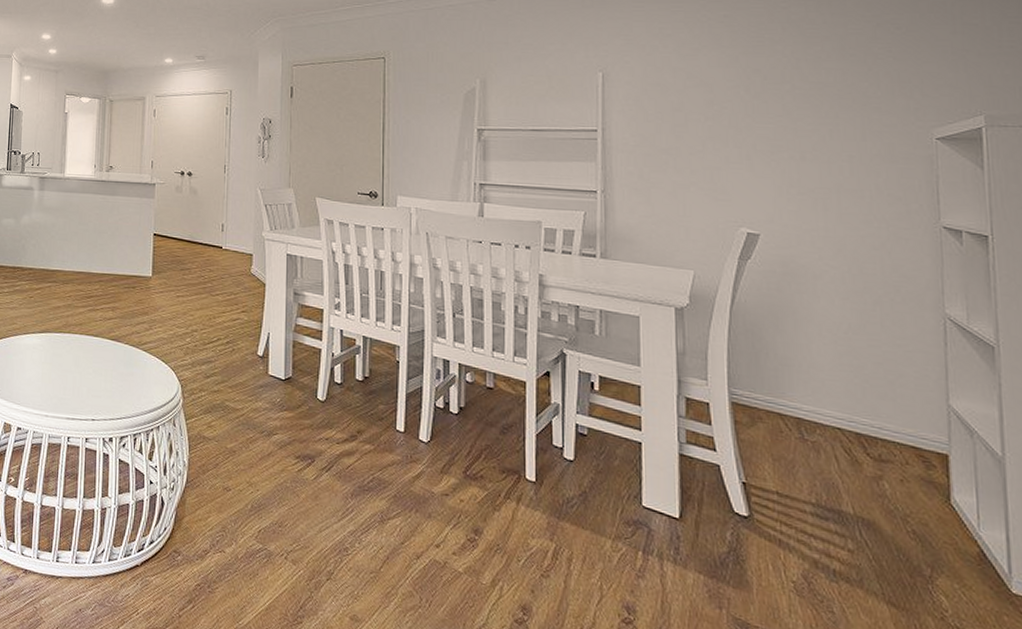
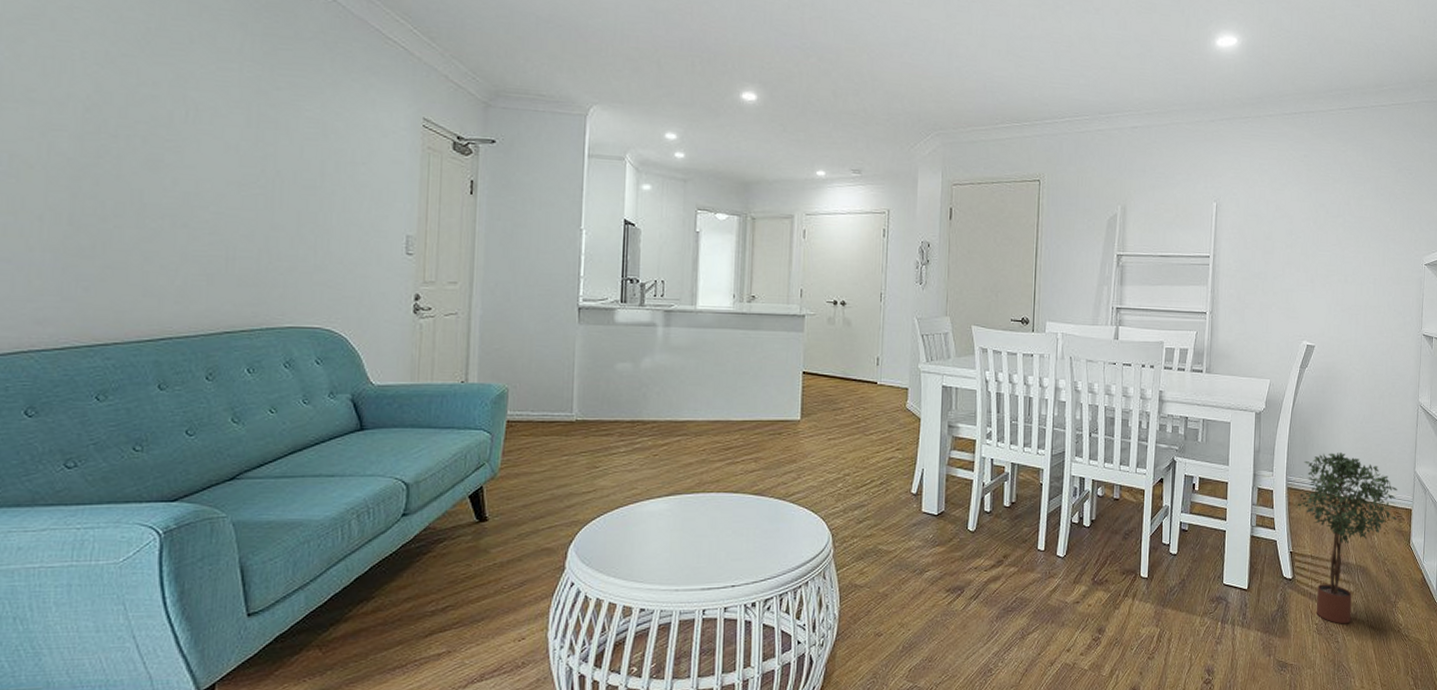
potted tree: none [748,366,929,592] -> present [1297,451,1401,624]

